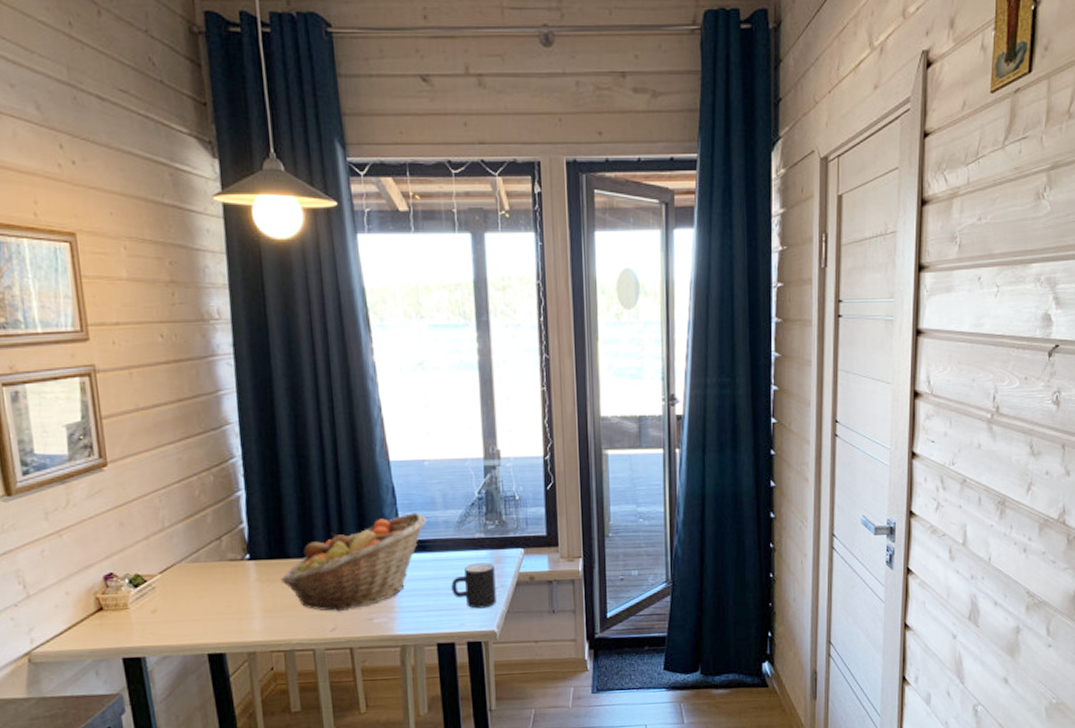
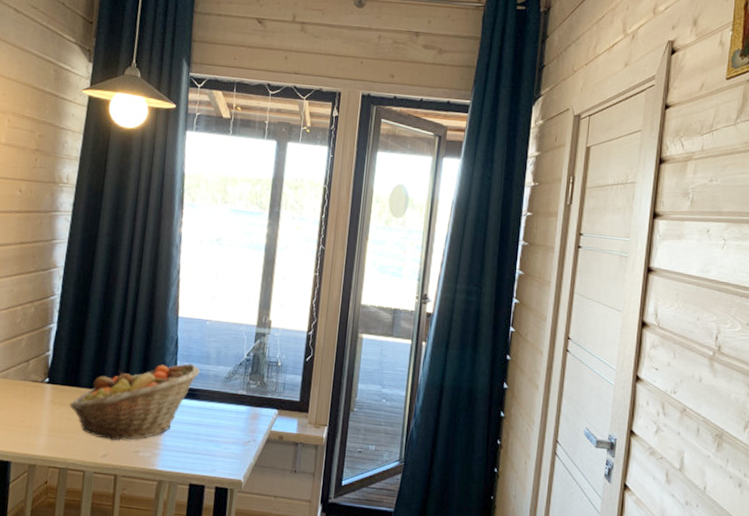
mug: present [451,563,496,609] -> none [210,416,250,459]

